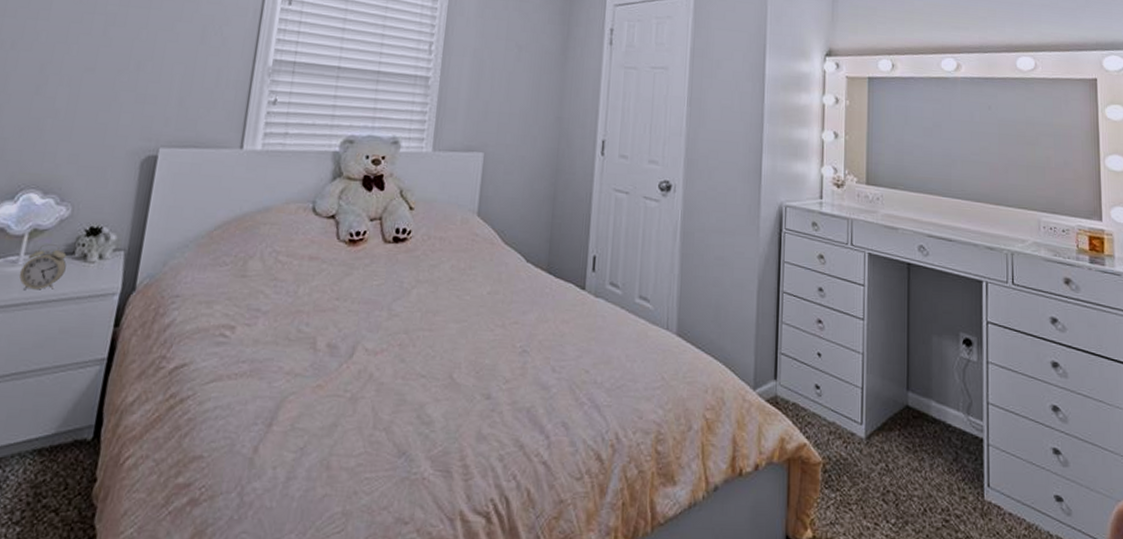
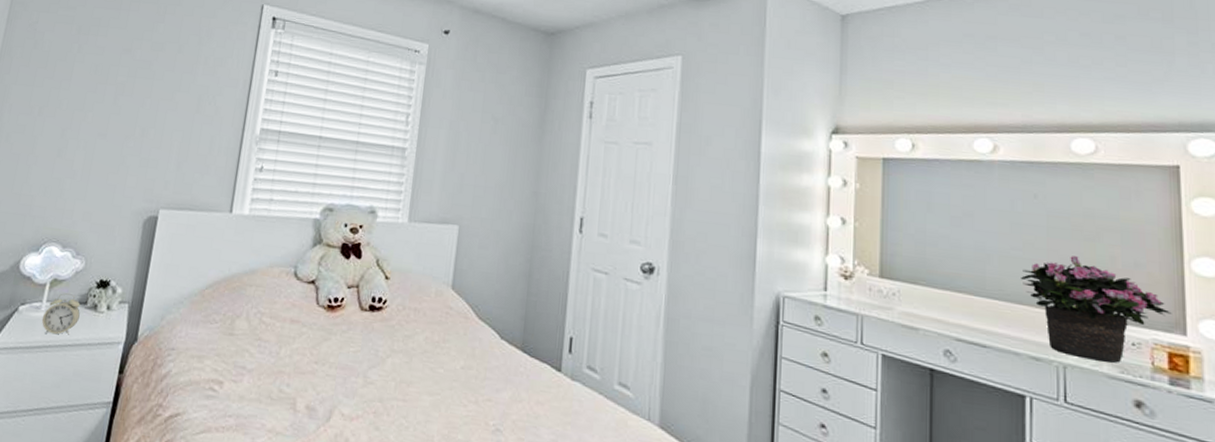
potted flower: none [979,158,1091,248] -> present [1021,256,1172,363]

